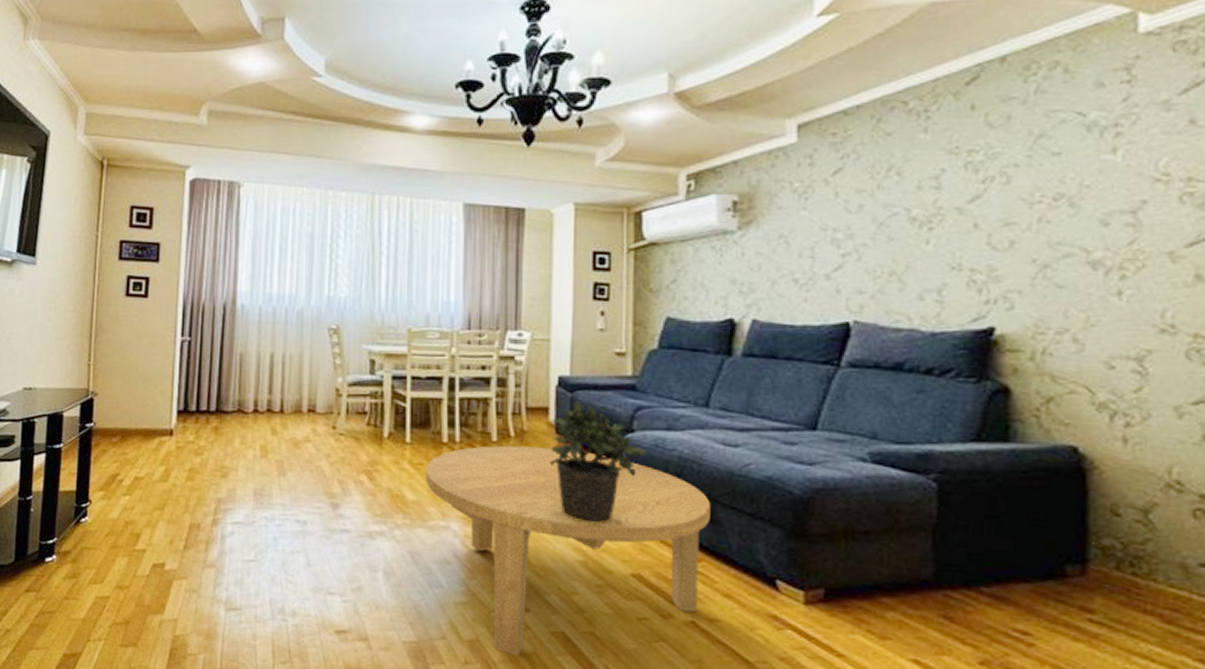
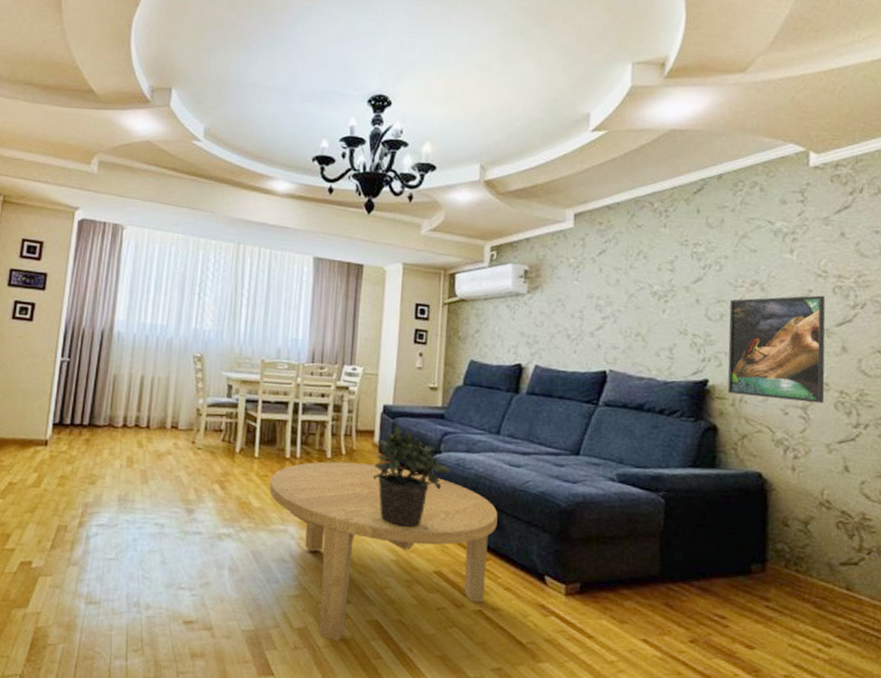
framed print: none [1022,207,1170,352] -> present [727,295,826,404]

